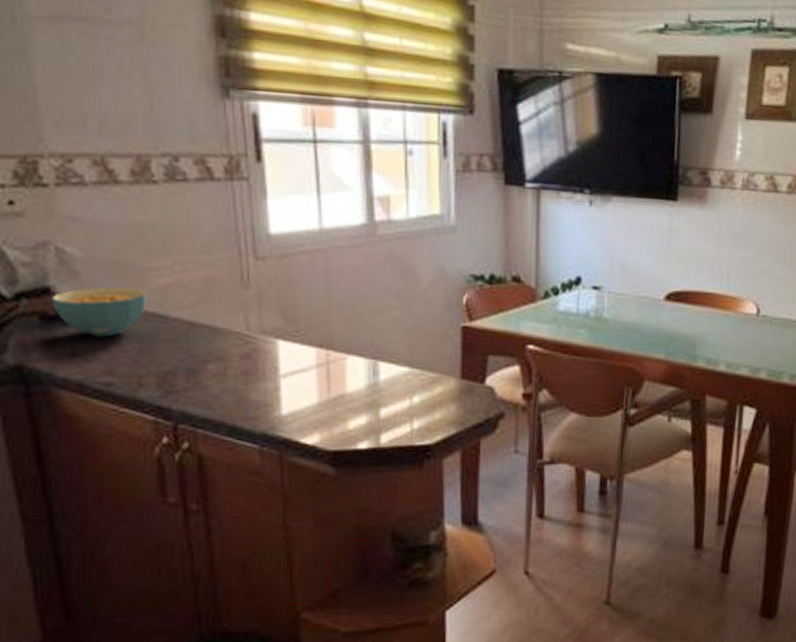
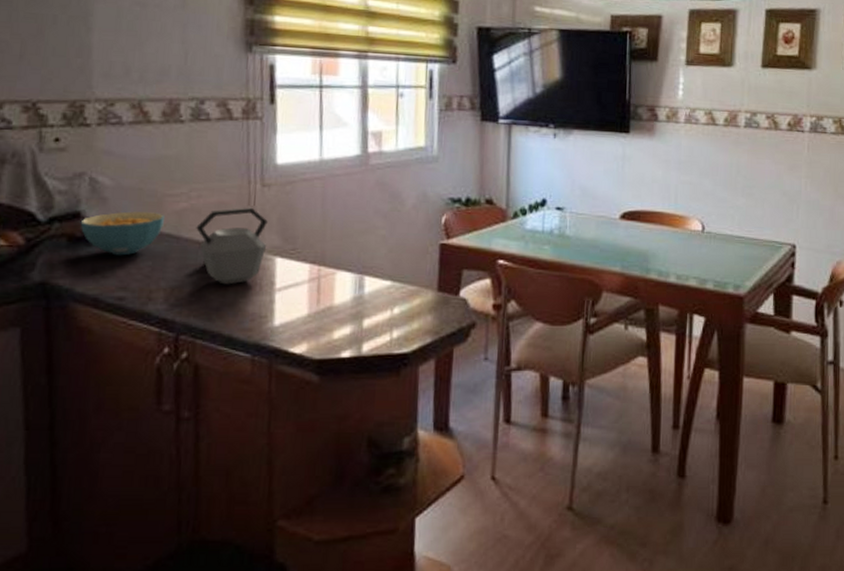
kettle: none [184,283,267,370] -> present [196,207,268,285]

